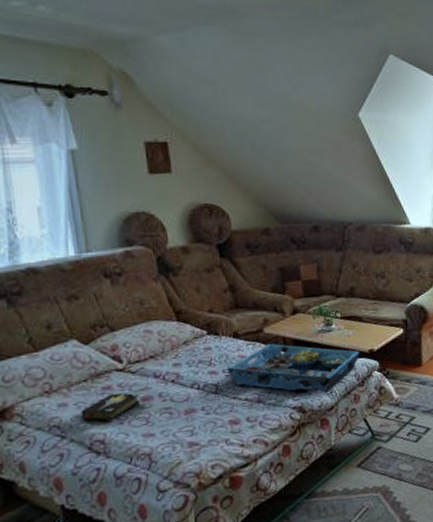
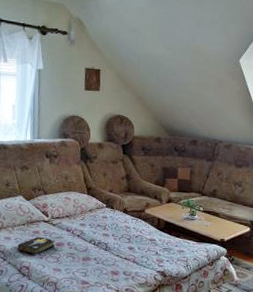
serving tray: present [227,343,360,394] -> none [115,221,213,266]

